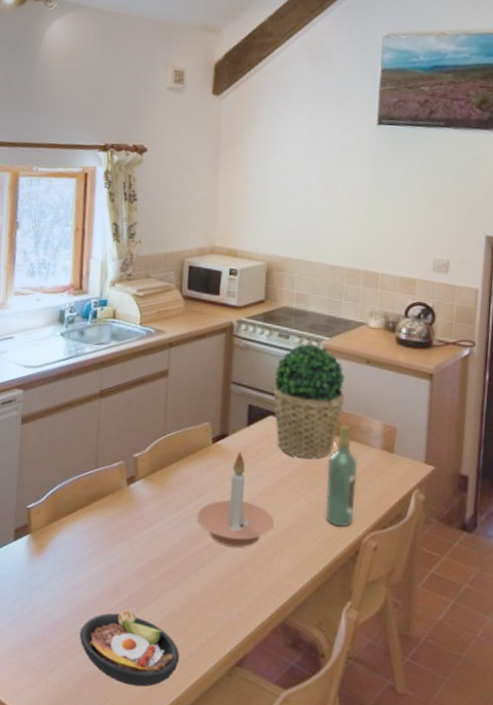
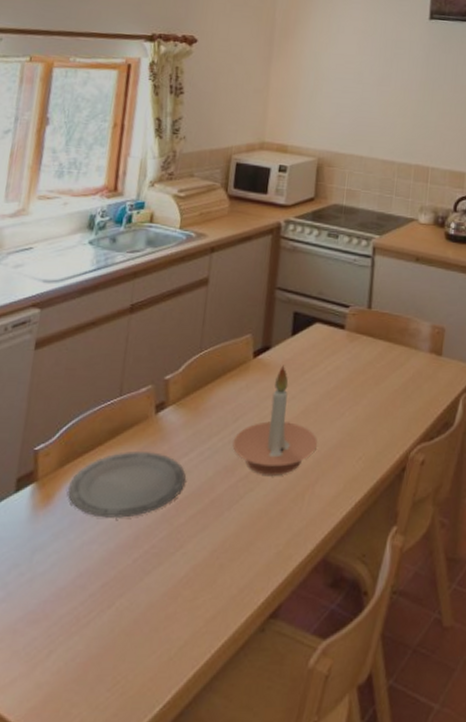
plate: none [57,515,156,570] -> present [68,452,186,518]
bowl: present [79,608,180,687] -> none [87,563,207,660]
potted plant: present [273,343,346,458] -> none [320,242,395,368]
wine bottle: present [325,424,358,527] -> none [371,328,406,442]

